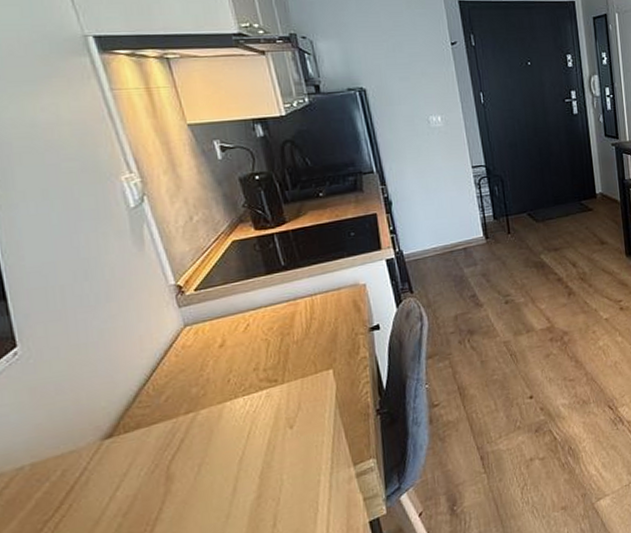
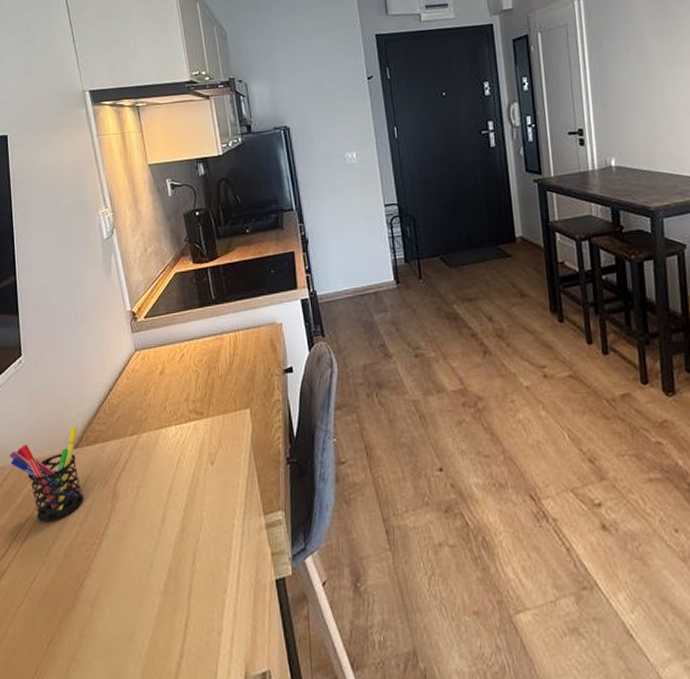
pen holder: none [9,415,127,523] -> present [9,426,85,522]

